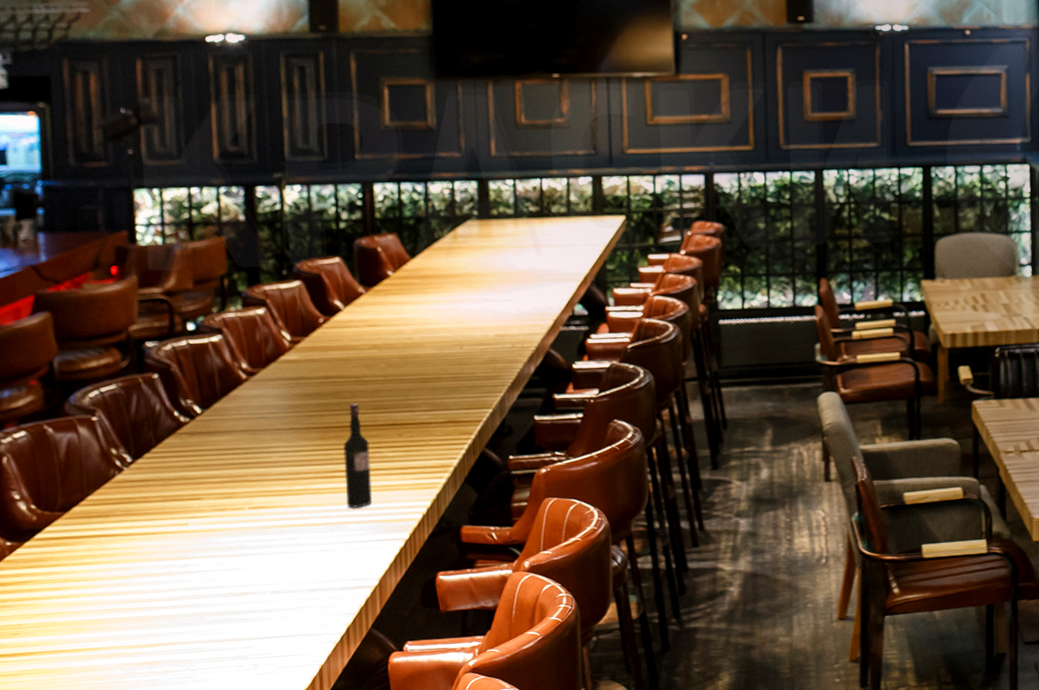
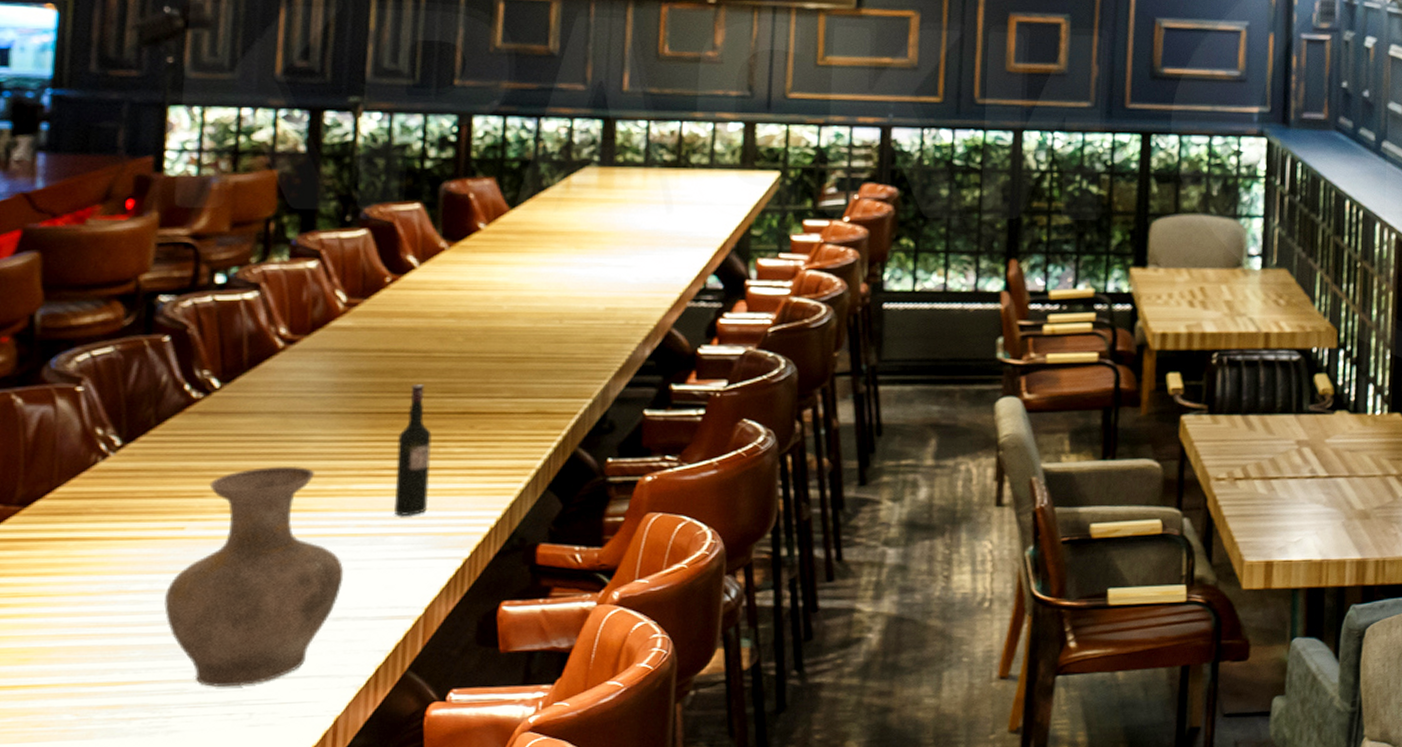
vase: none [180,472,314,646] -> present [164,465,344,687]

